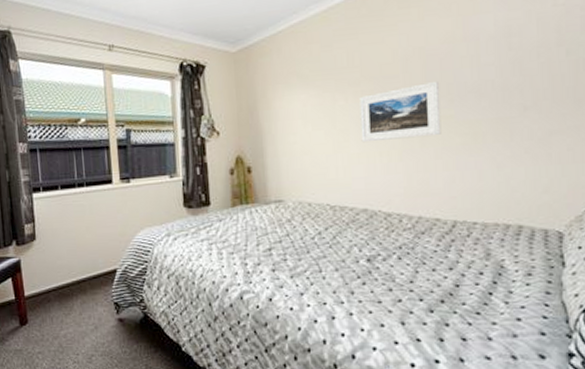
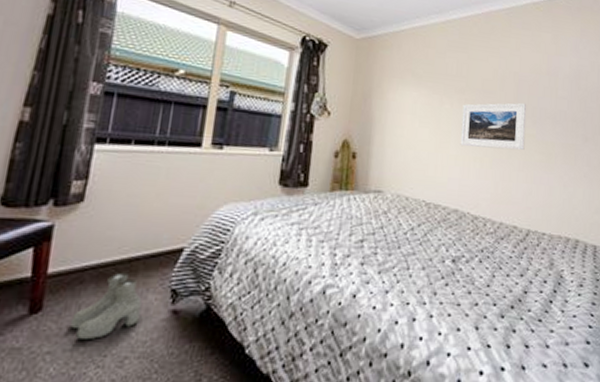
boots: none [48,291,96,344] -> present [69,272,142,341]

